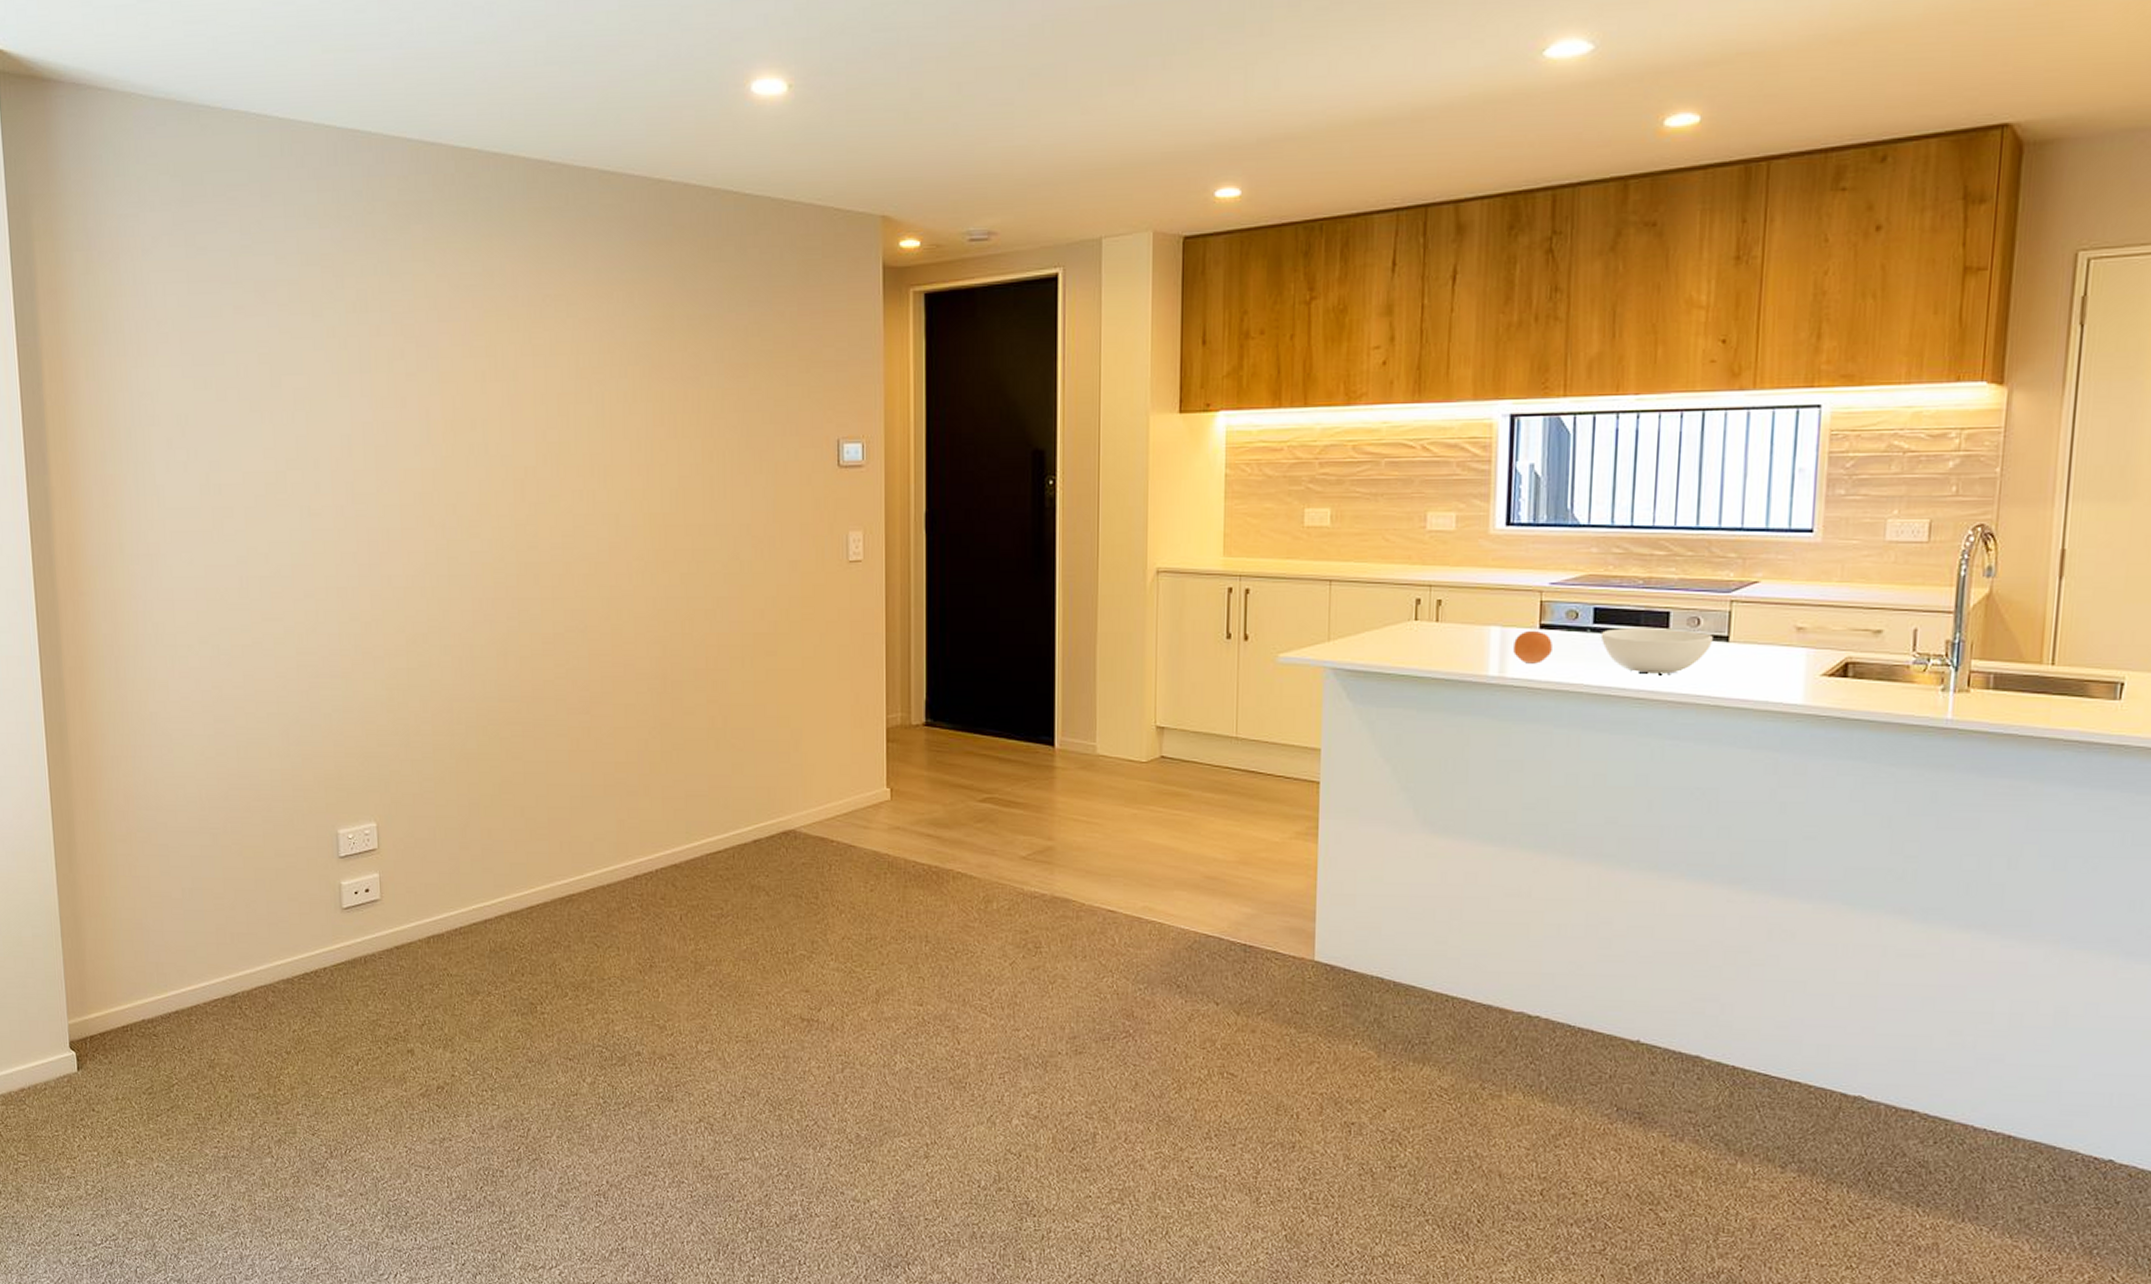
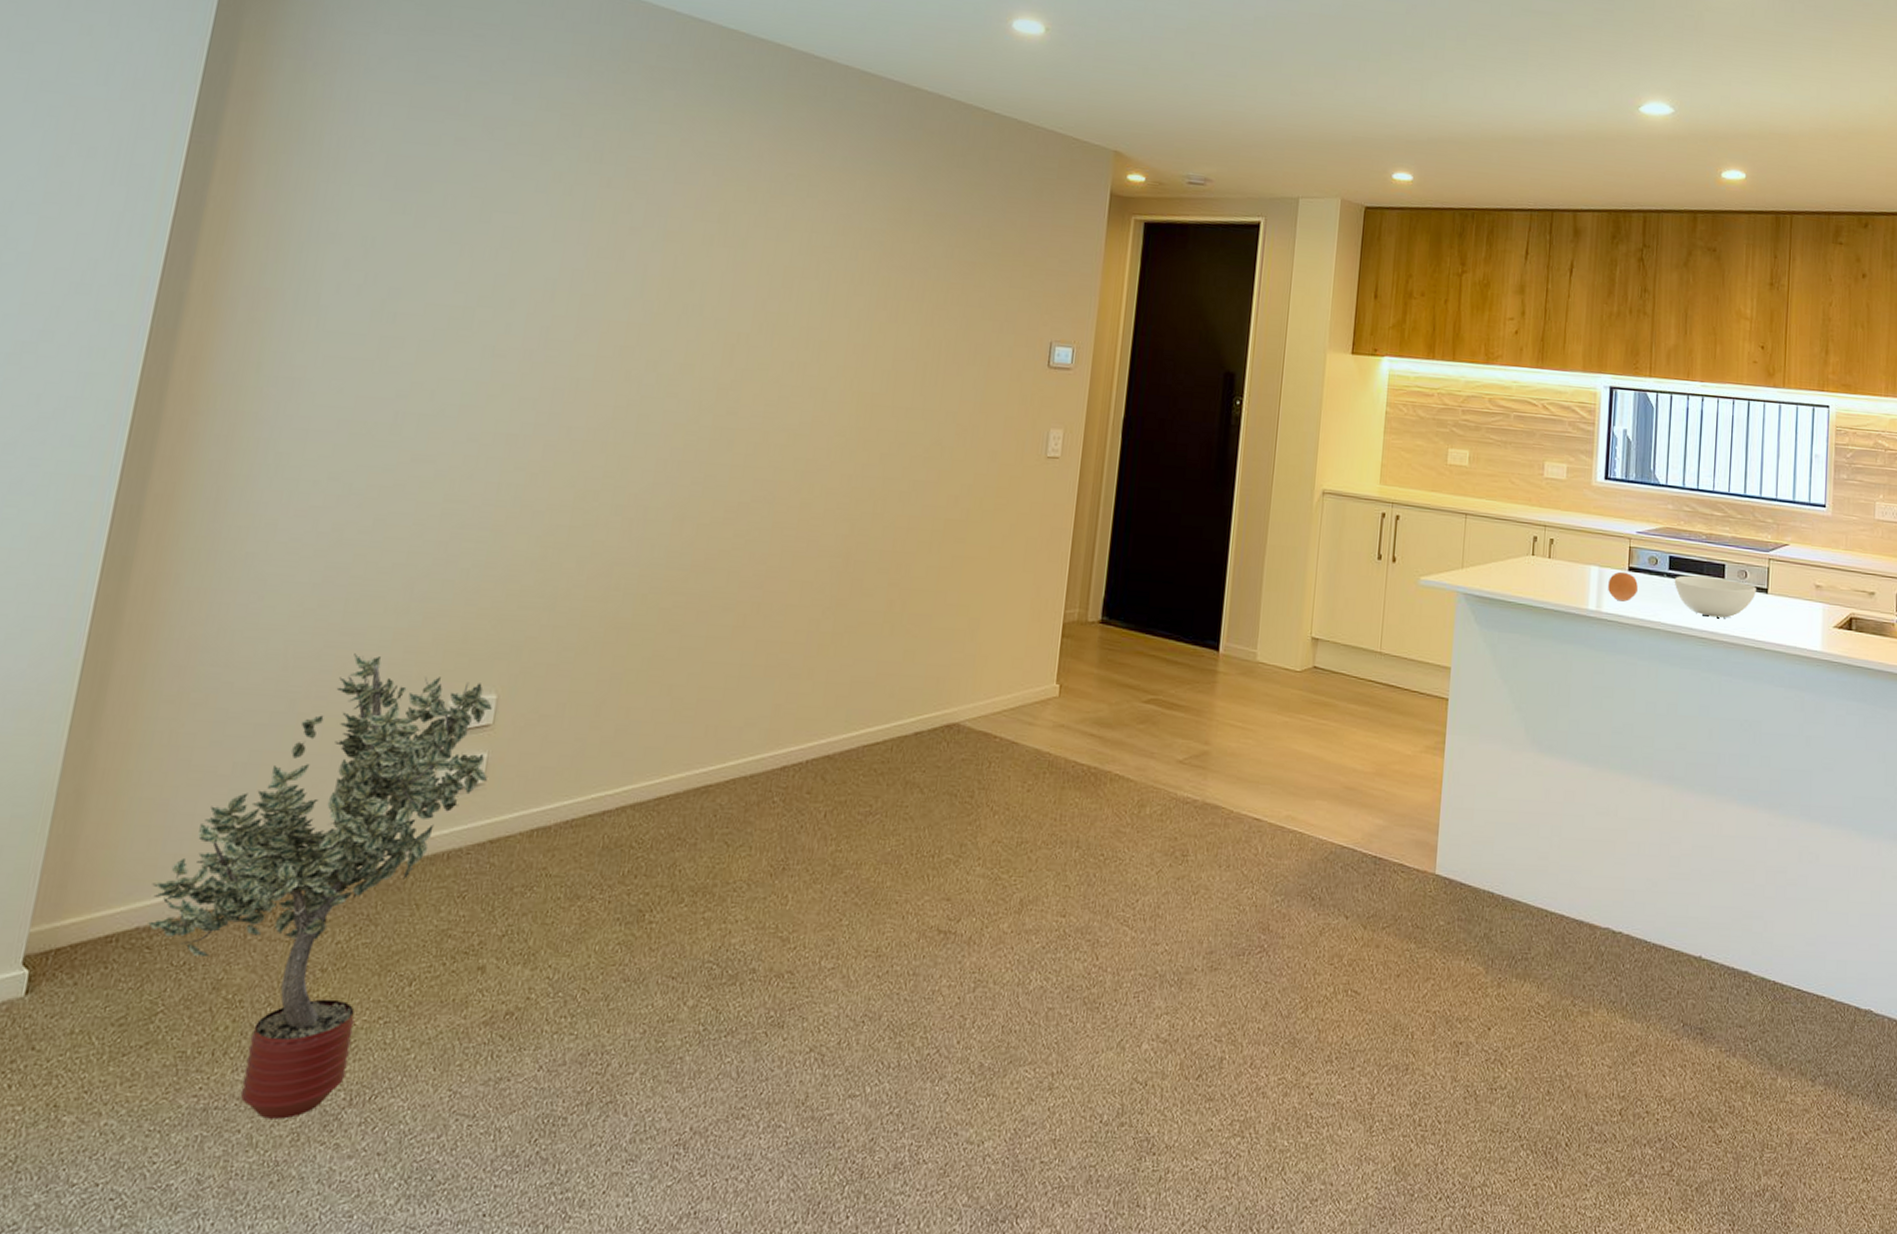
potted tree: none [145,793,383,1166] -> present [148,653,492,1119]

